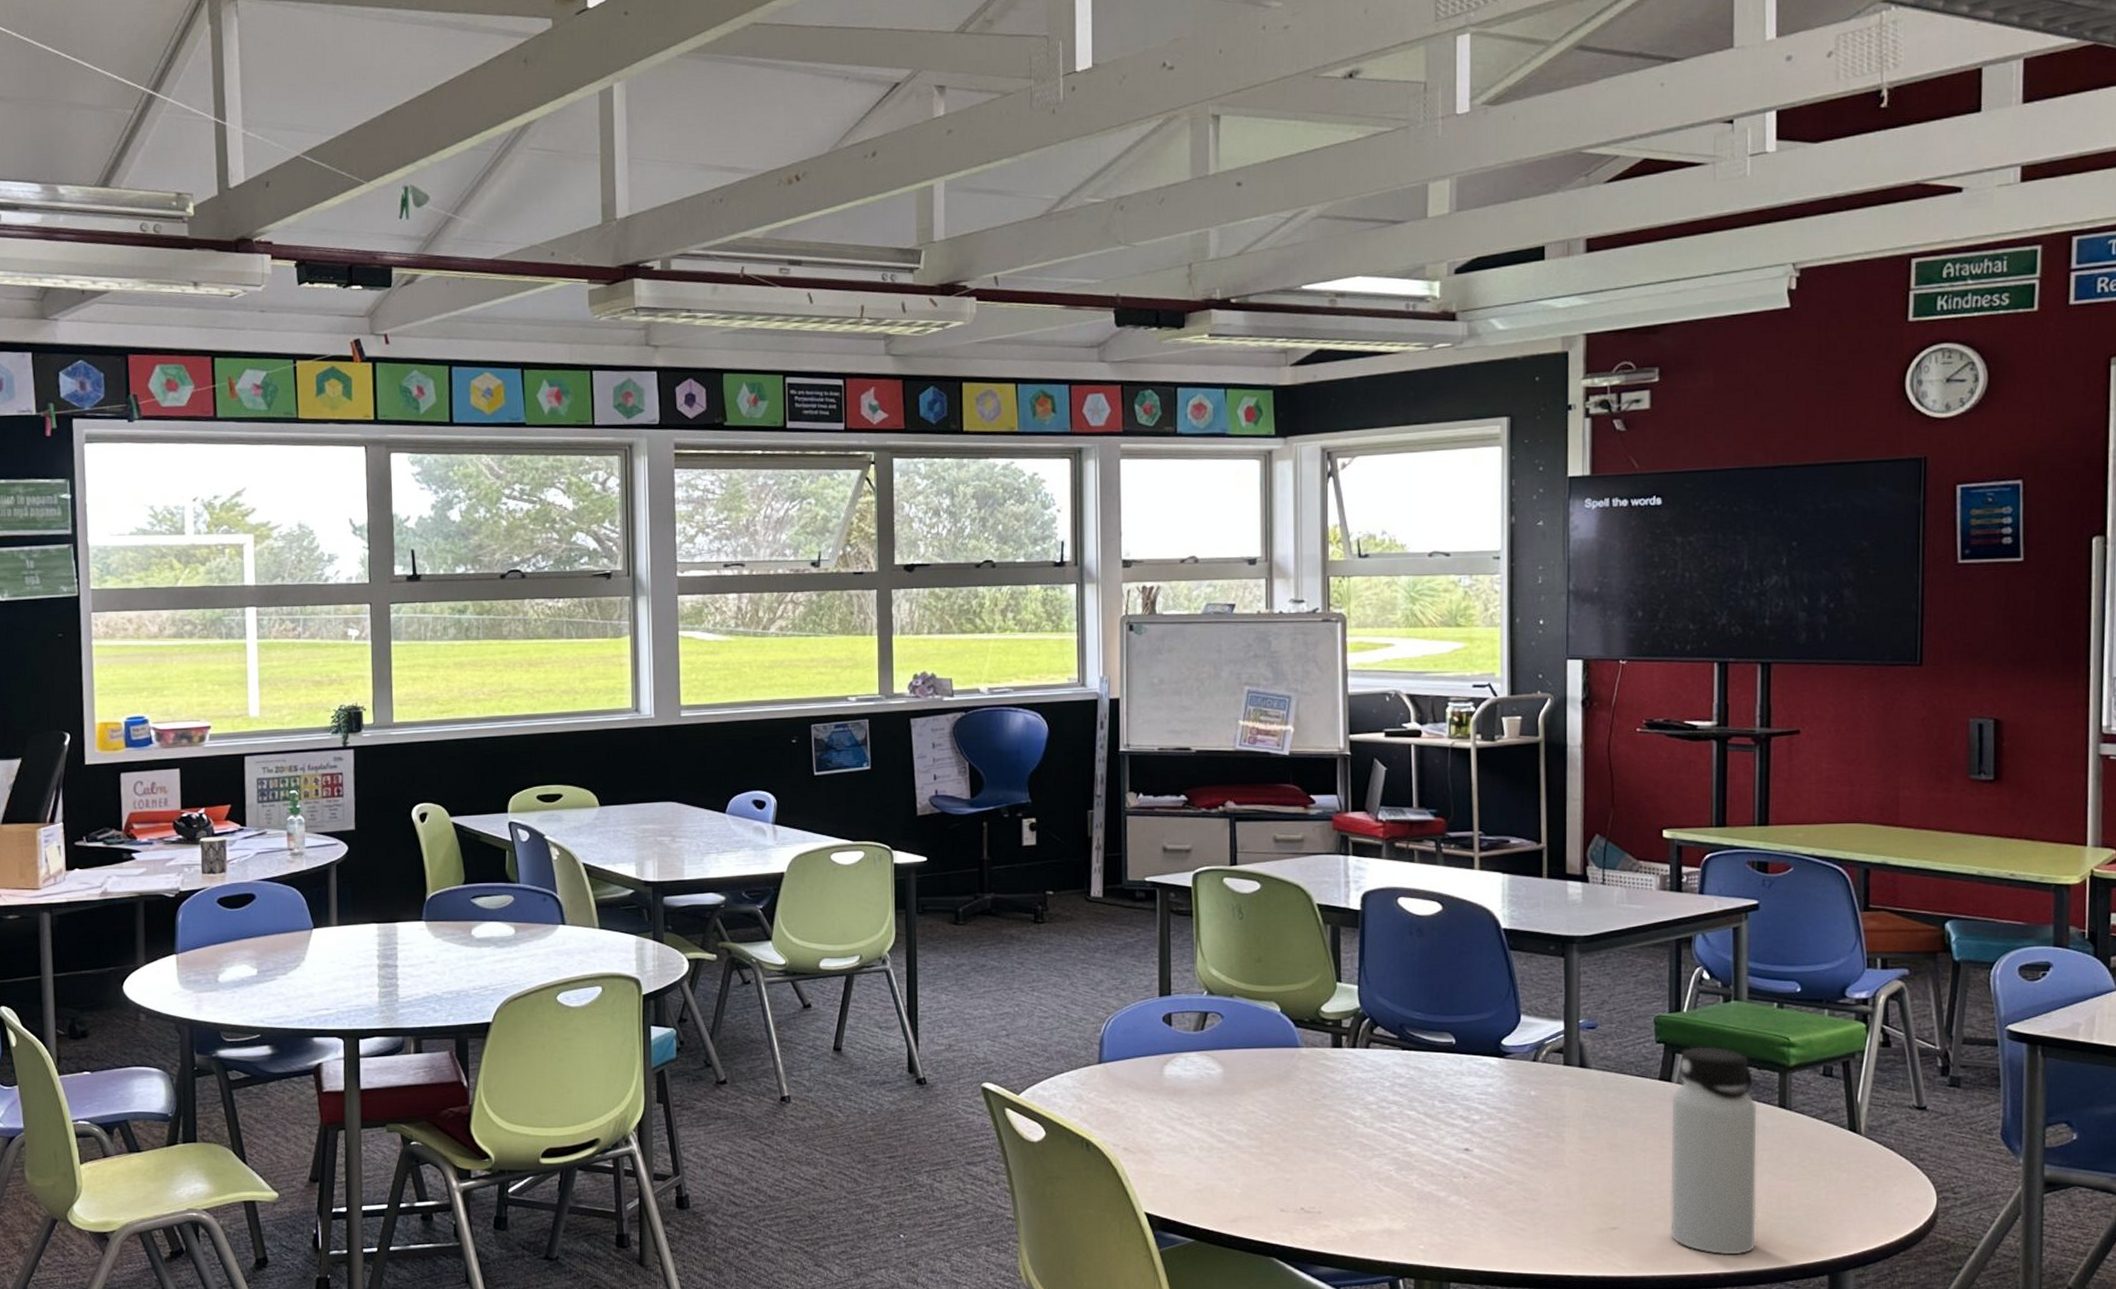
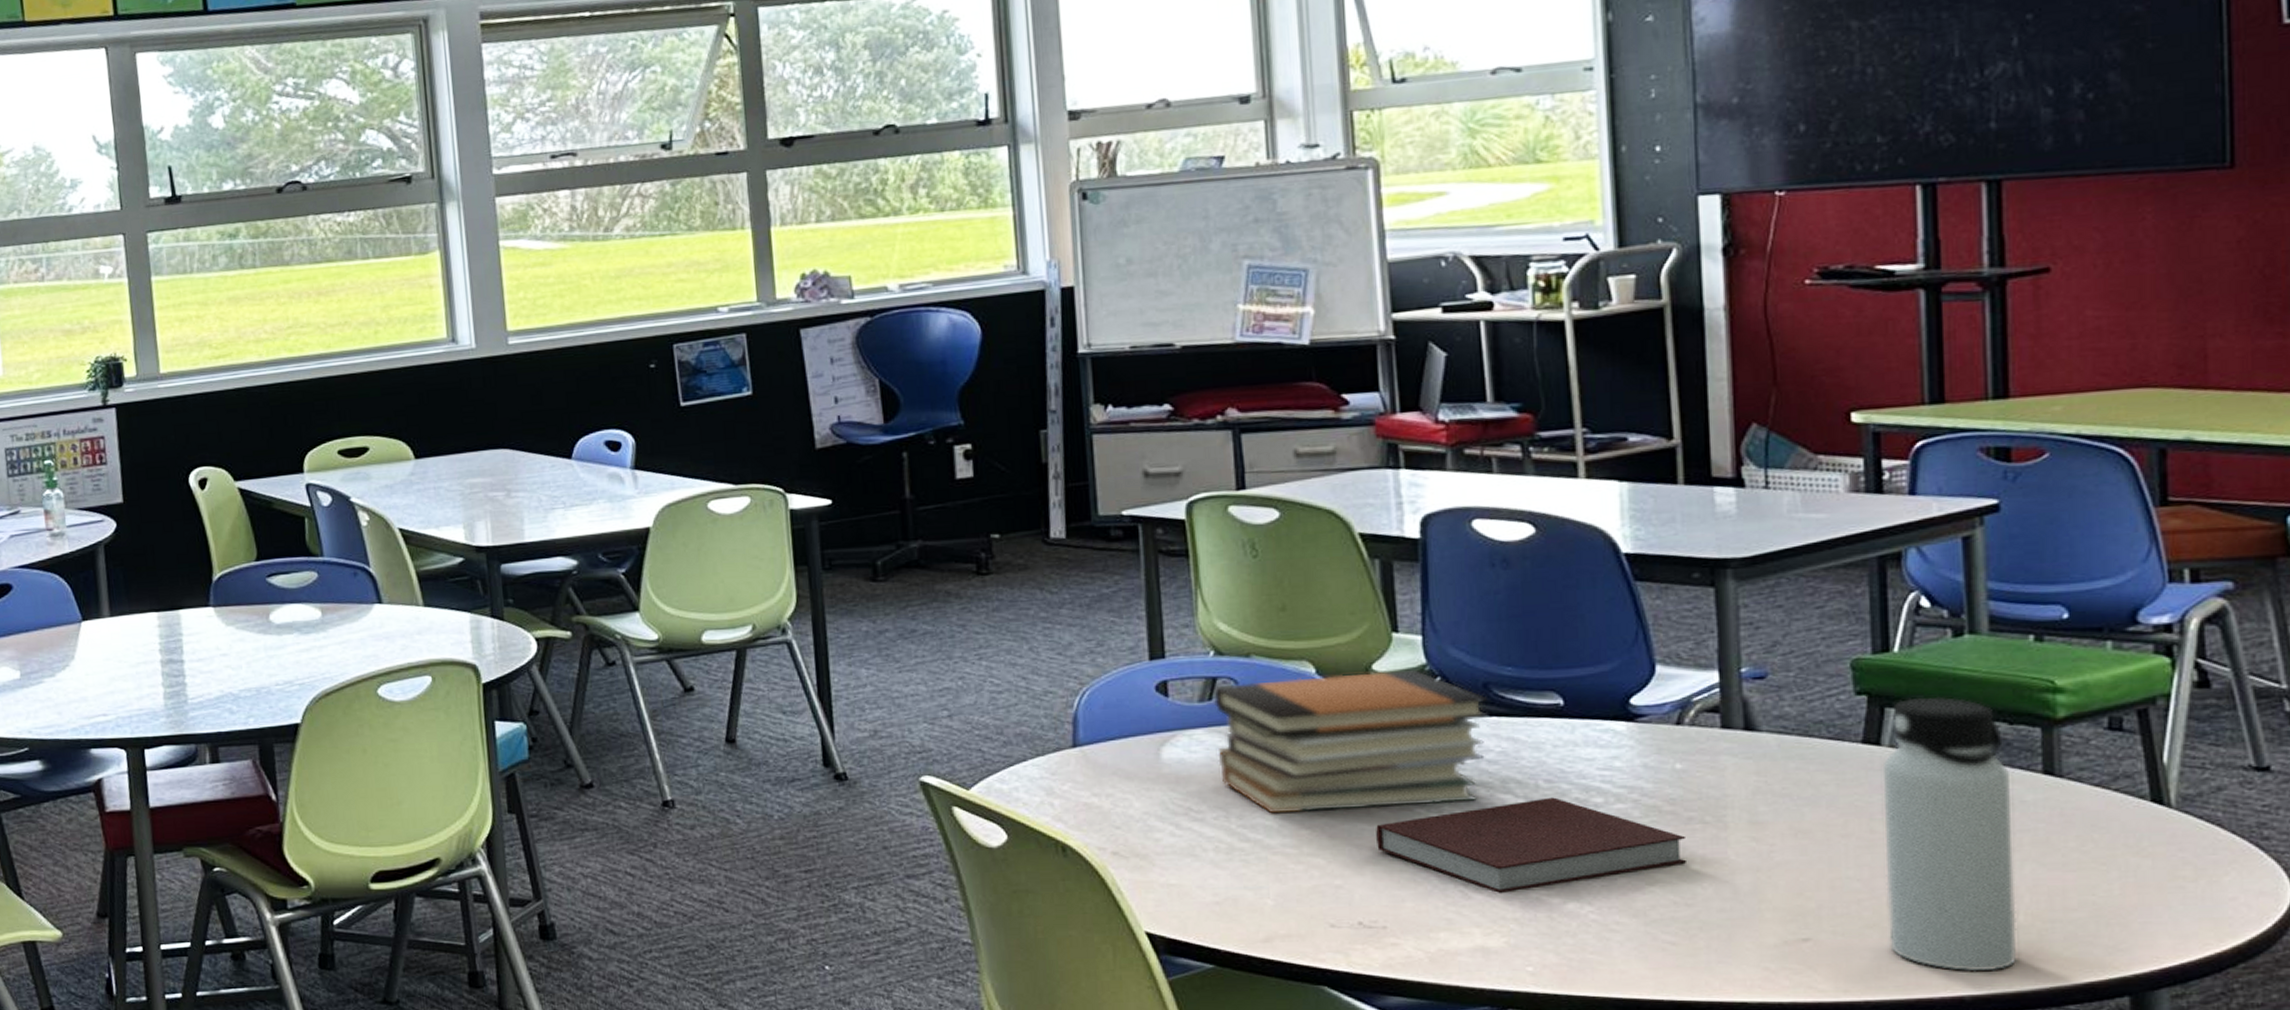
book stack: none [1205,1011,1403,1121] -> present [1213,669,1490,814]
notebook: none [1317,1114,1536,1187] -> present [1376,797,1688,893]

